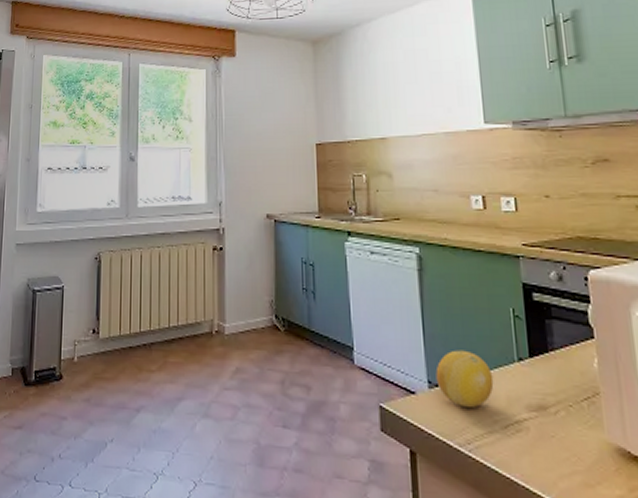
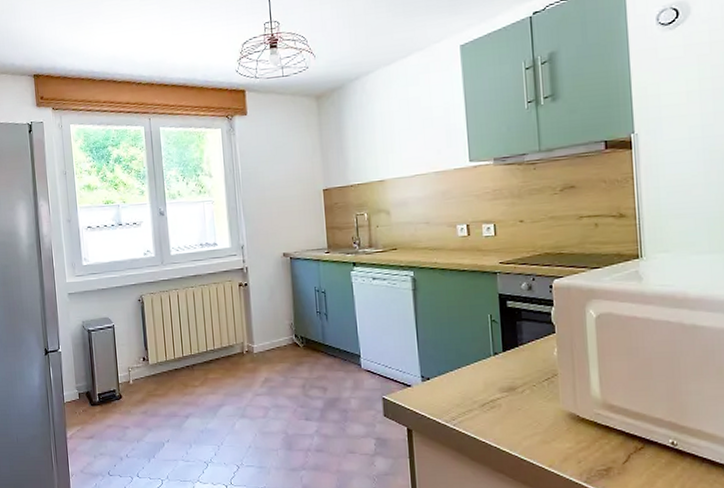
fruit: present [435,350,494,409] -> none [427,350,474,394]

